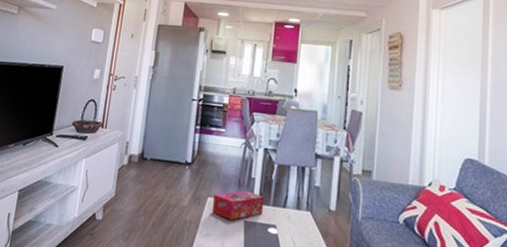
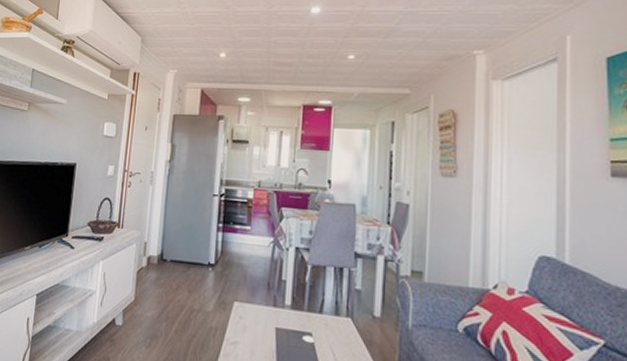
tissue box: present [212,190,264,220] -> none [240,294,297,327]

